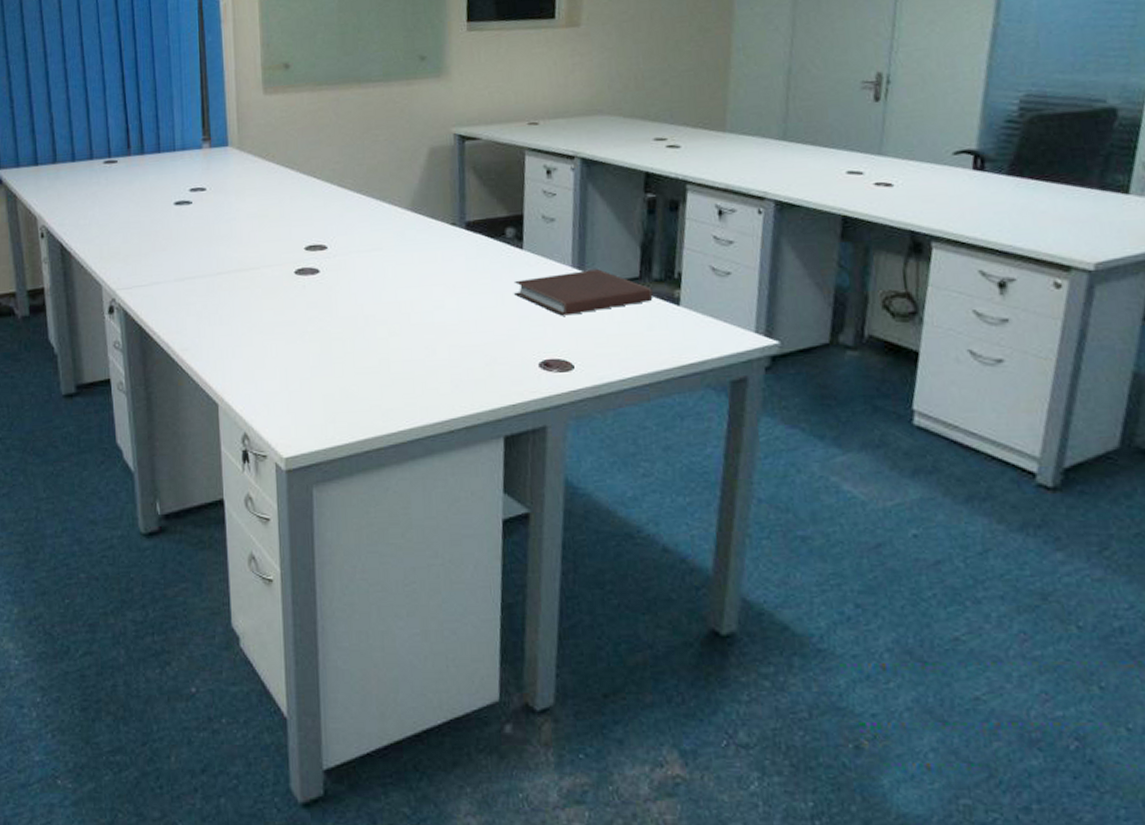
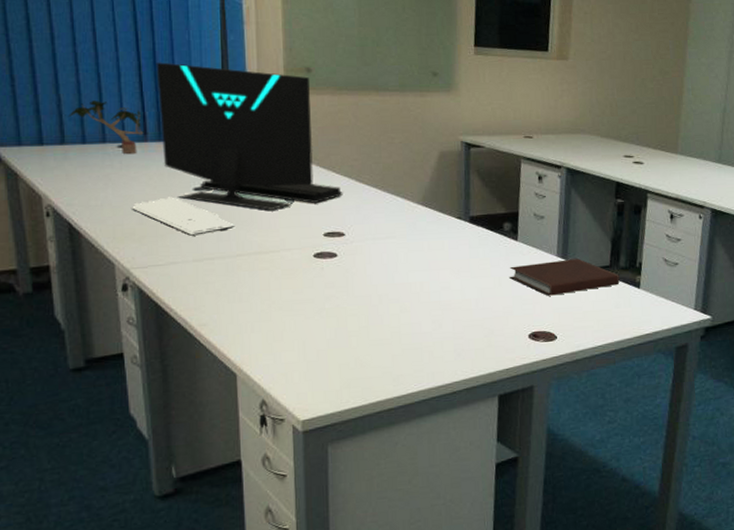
potted plant: none [59,116,129,171] -> present [67,100,145,155]
keyboard: none [117,212,215,254] -> present [132,197,236,236]
computer monitor: none [138,71,325,223] -> present [156,62,343,210]

